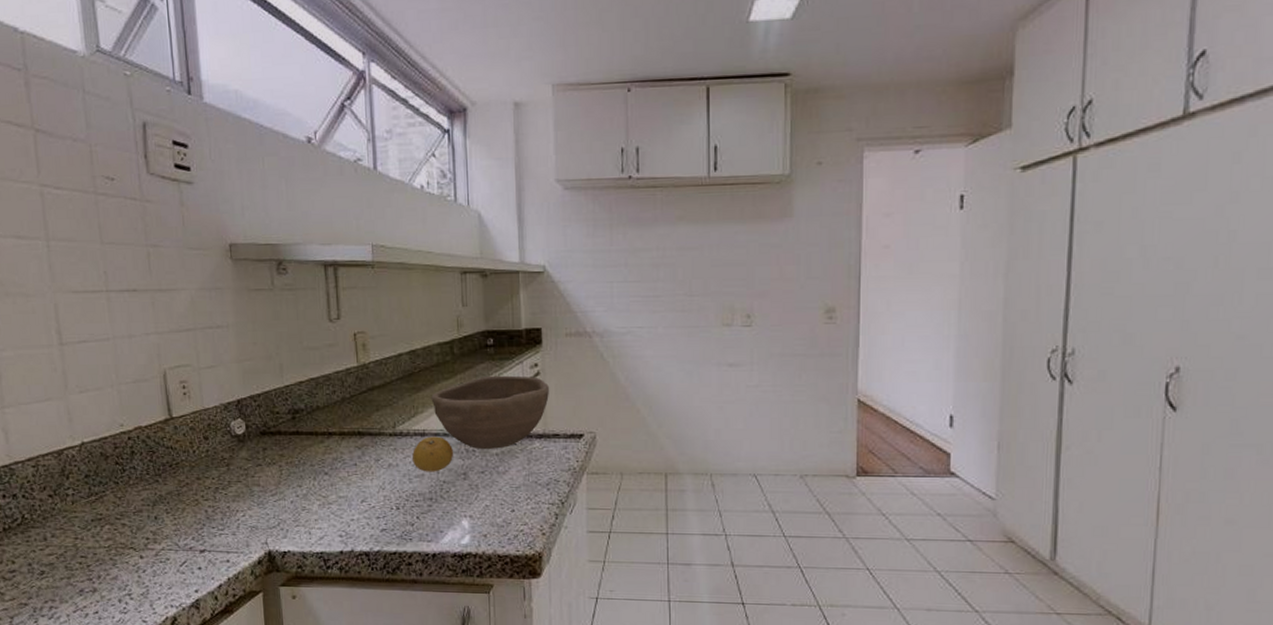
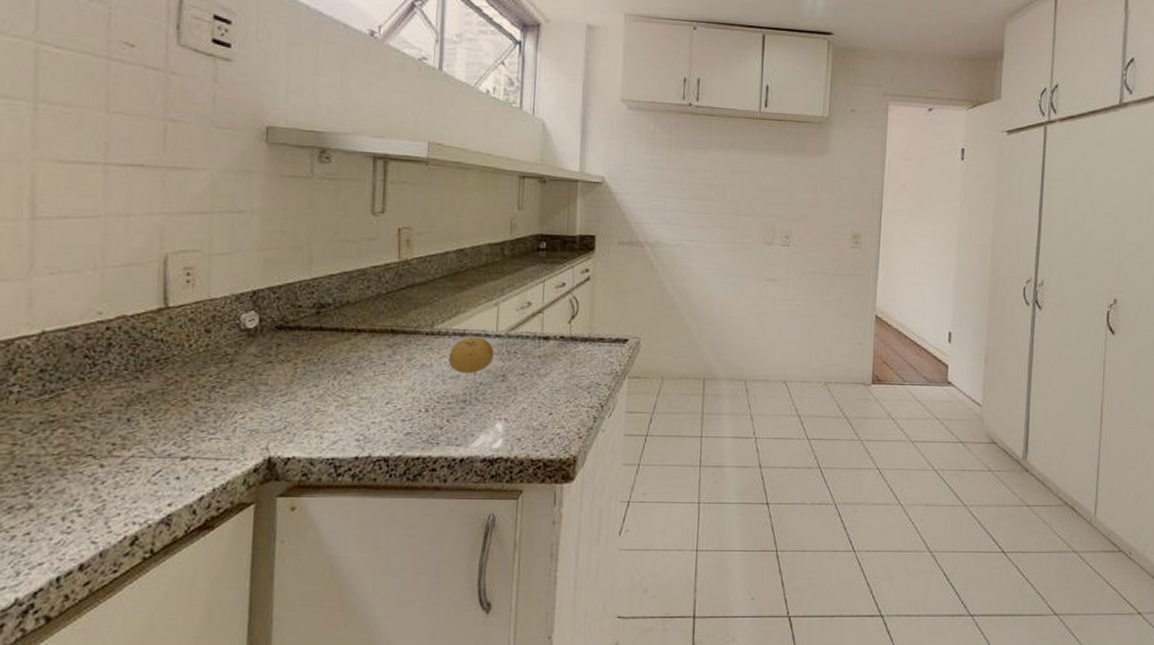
bowl: present [431,375,550,450] -> none [475,278,599,352]

